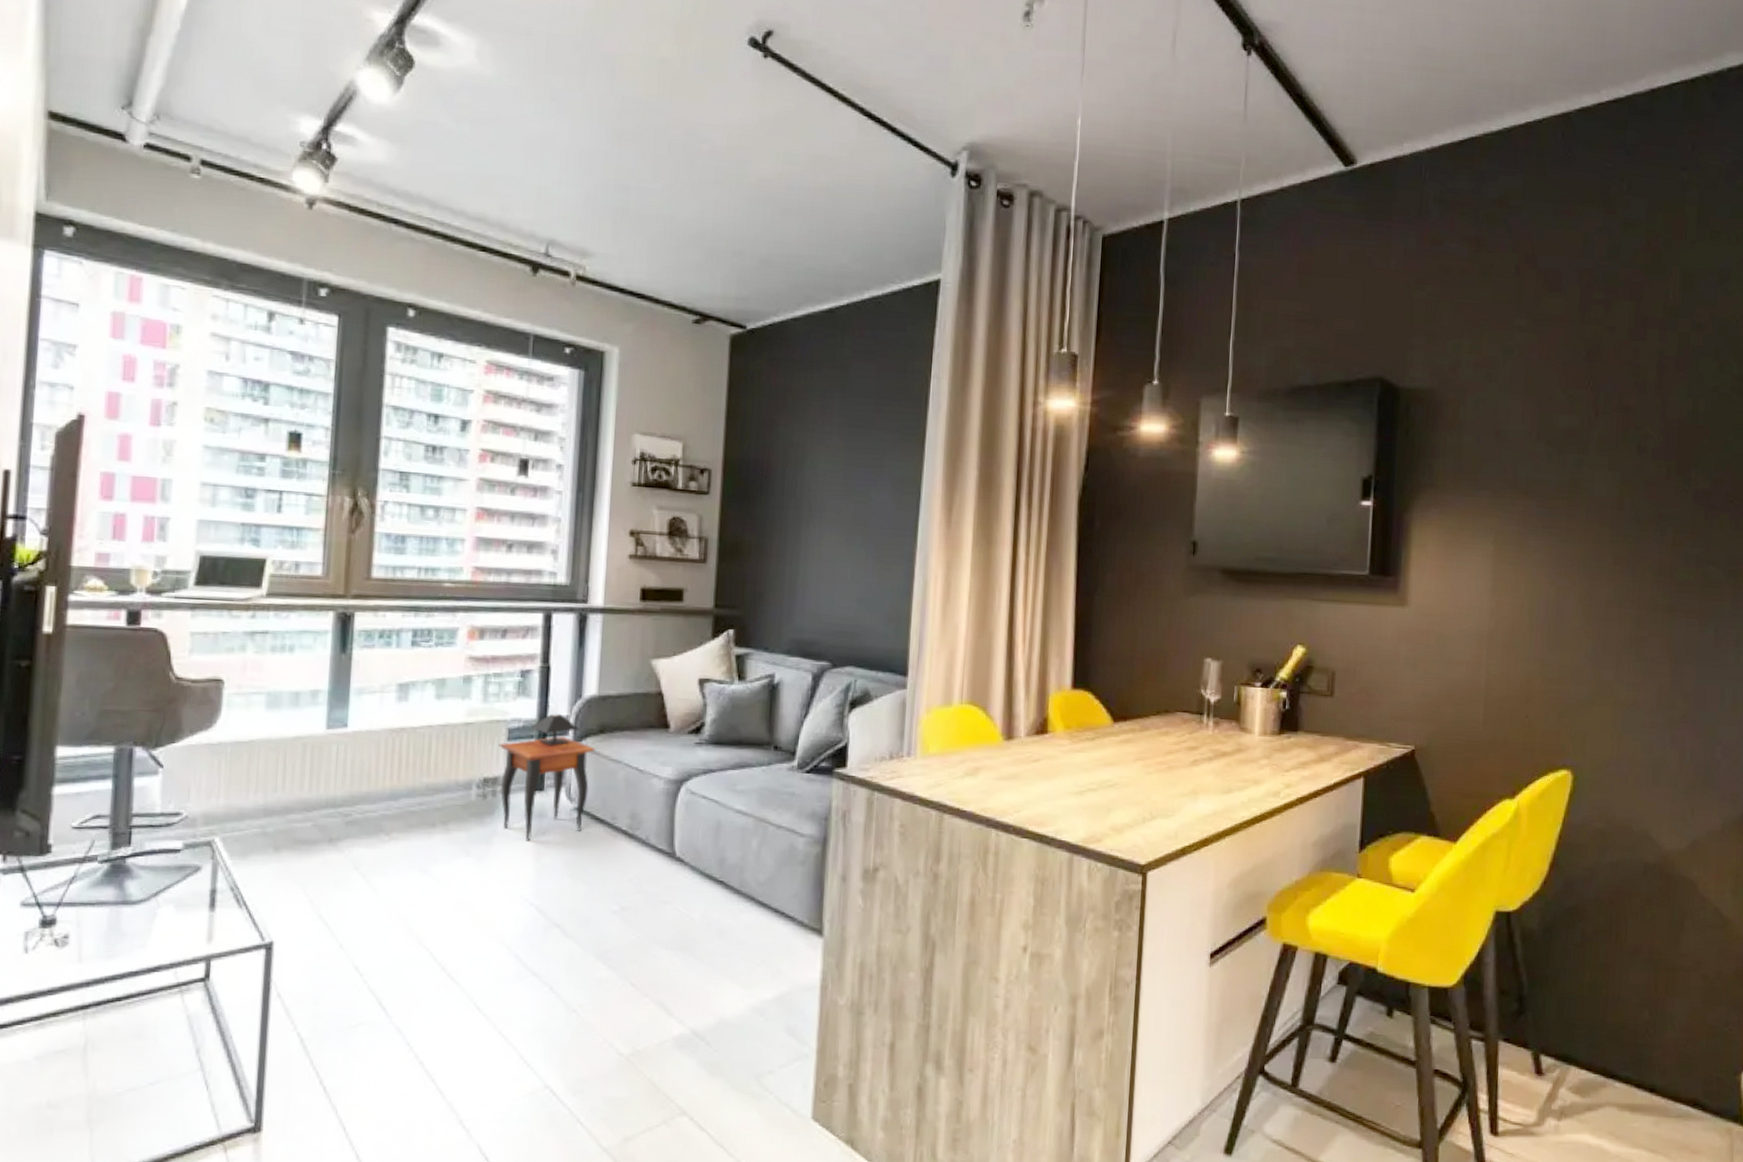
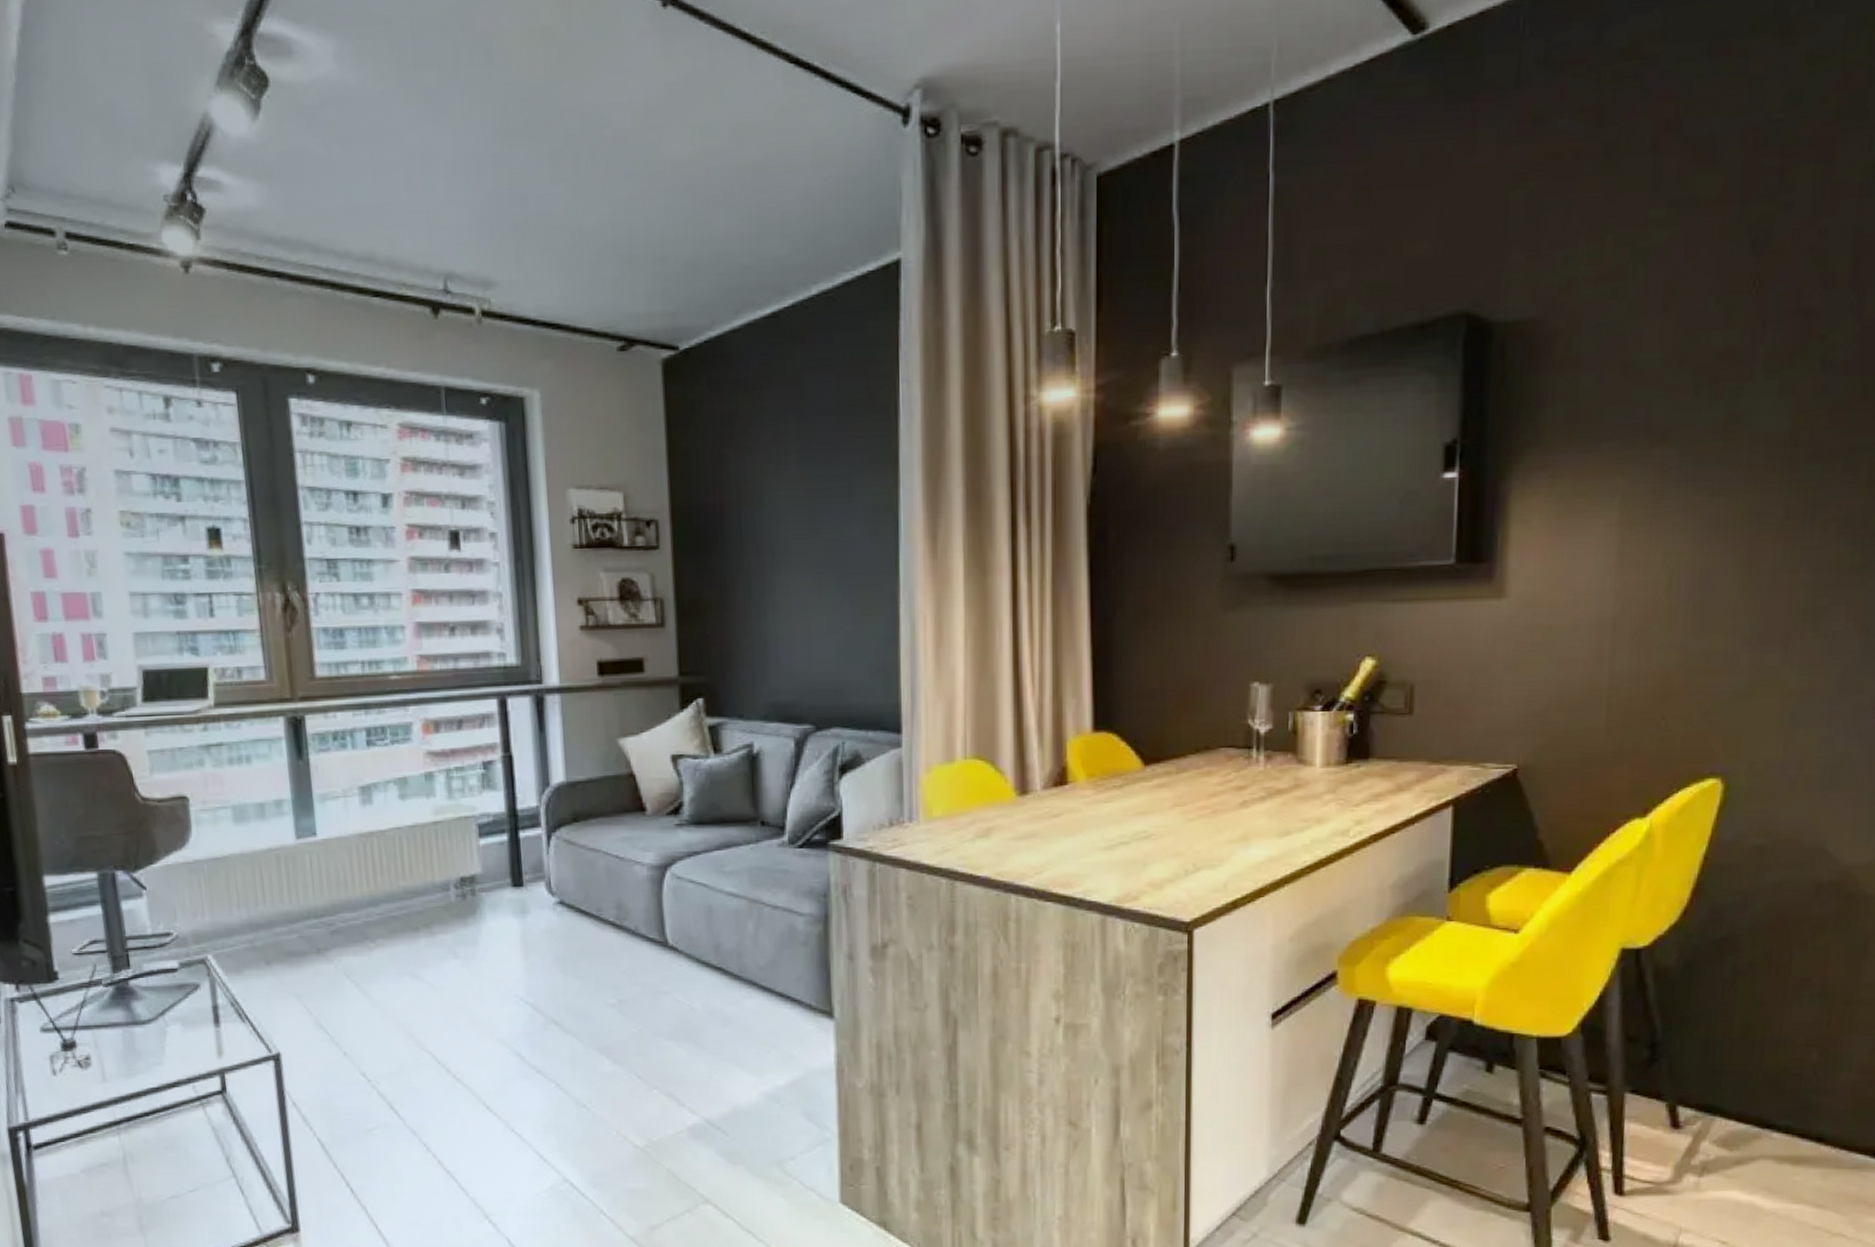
side table: present [498,713,595,841] -> none [470,804,570,939]

